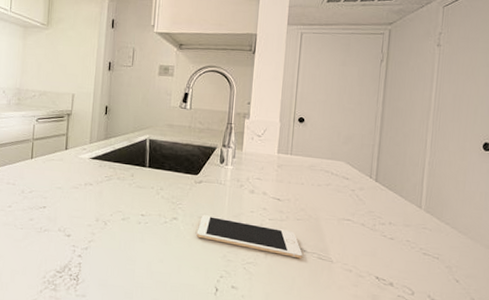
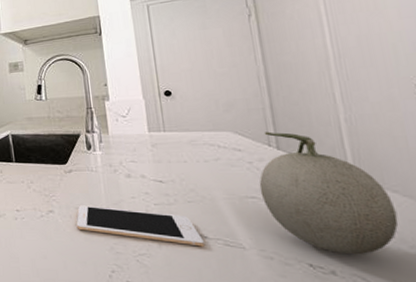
fruit: none [354,165,445,271] -> present [259,132,399,255]

